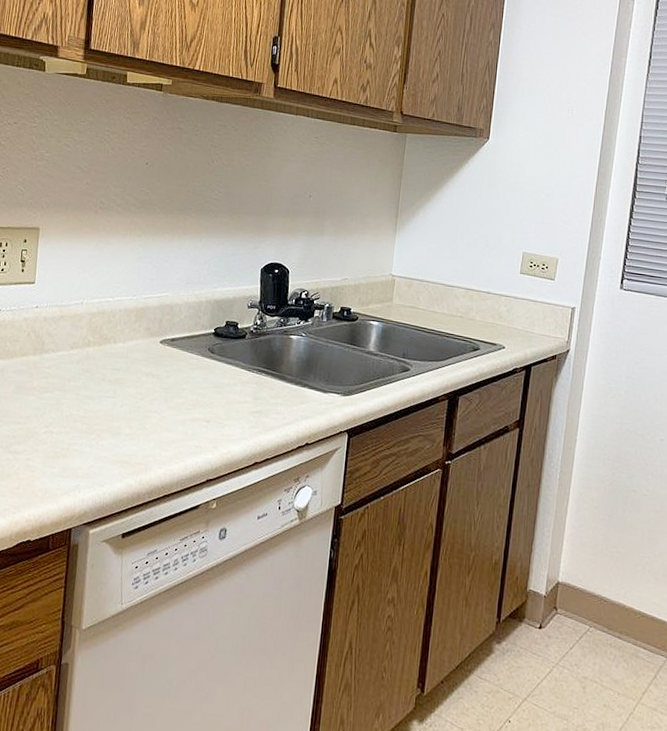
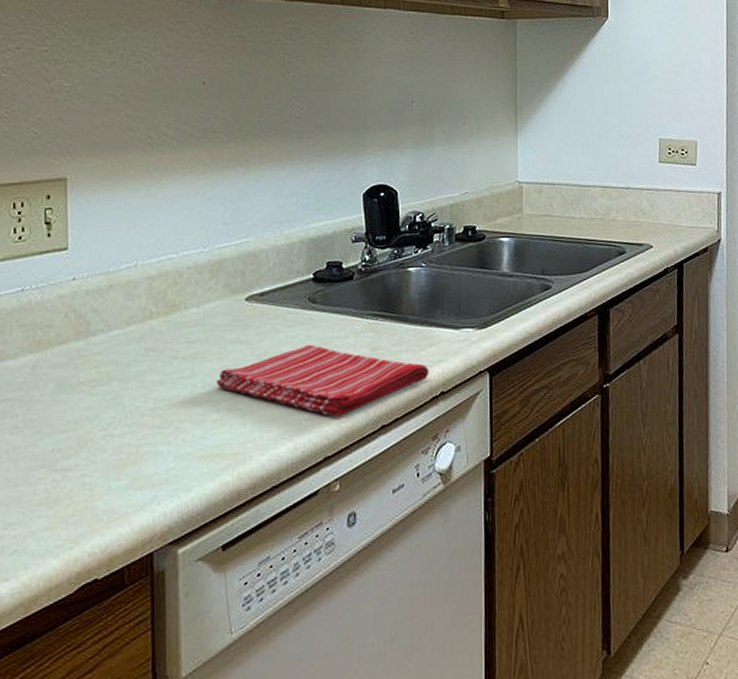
dish towel: none [131,386,299,450] -> present [216,345,430,418]

